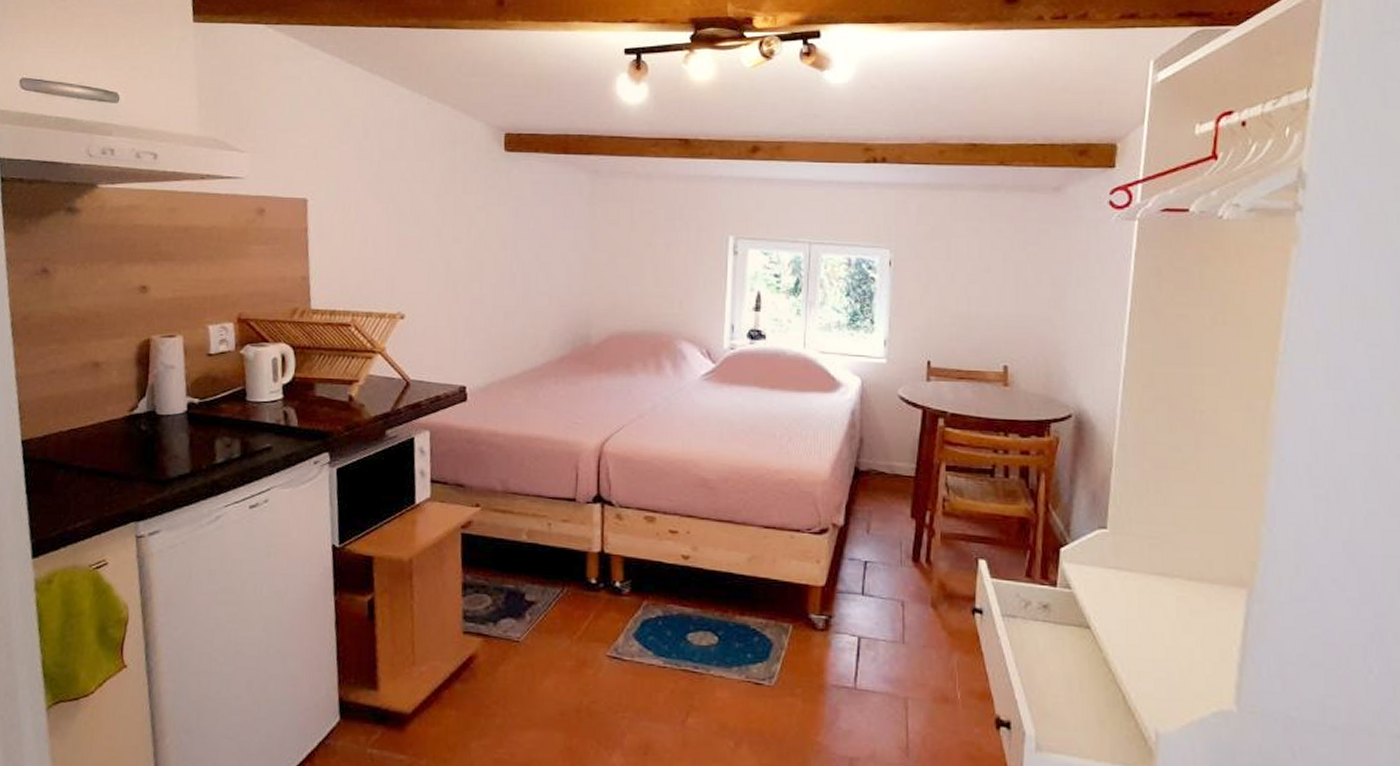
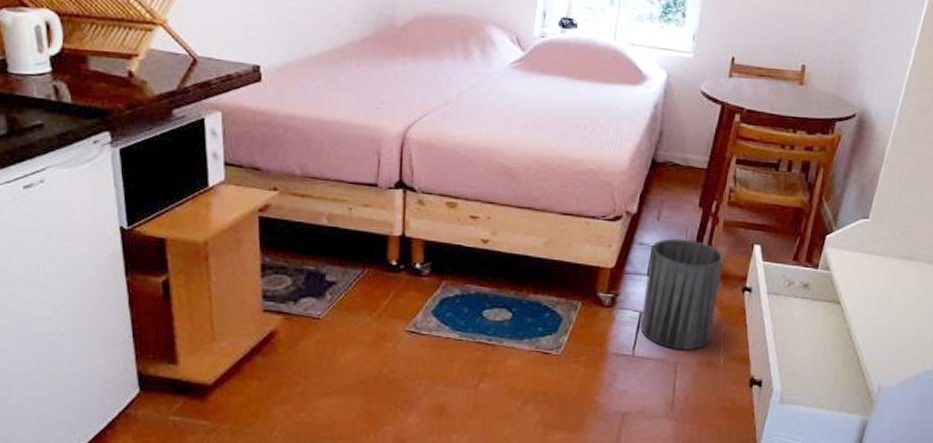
trash can: none [861,552,946,683] -> present [640,238,724,351]

